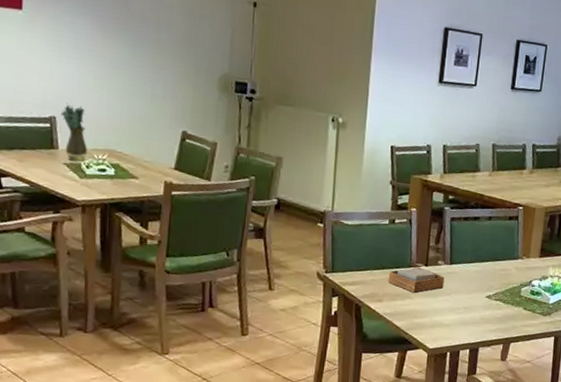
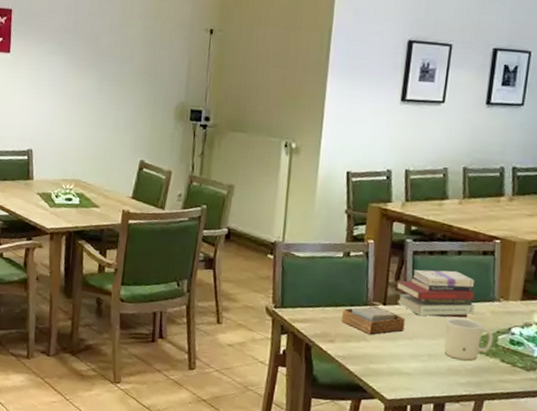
vase: present [60,103,88,163] -> none [36,136,58,192]
books: none [436,233,503,274] -> present [396,269,476,318]
mug: none [477,274,518,311] -> present [444,318,494,362]

